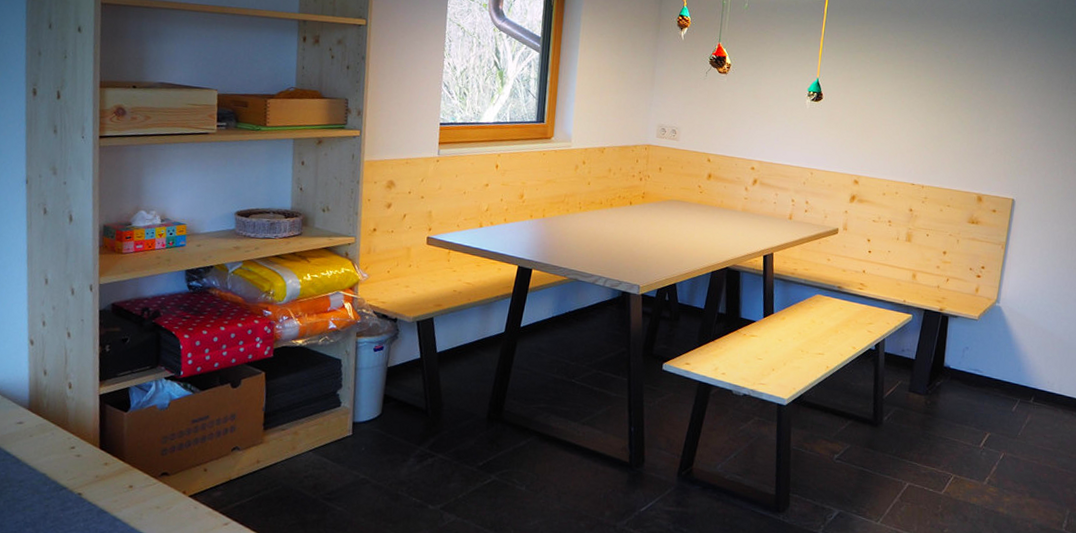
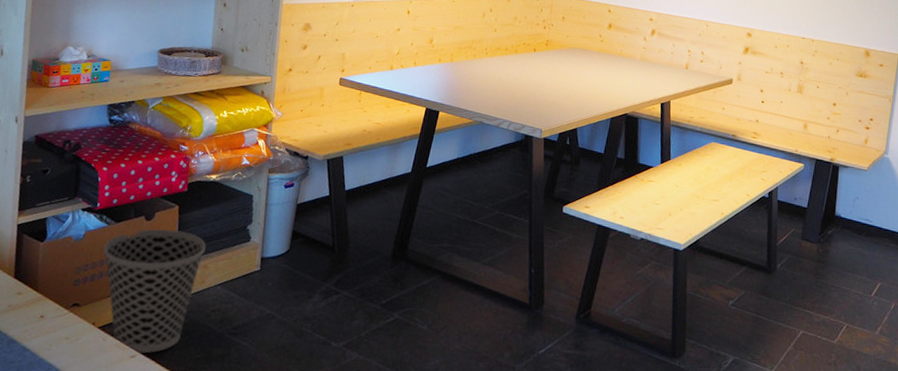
wastebasket: none [189,396,296,521] -> present [103,229,206,353]

